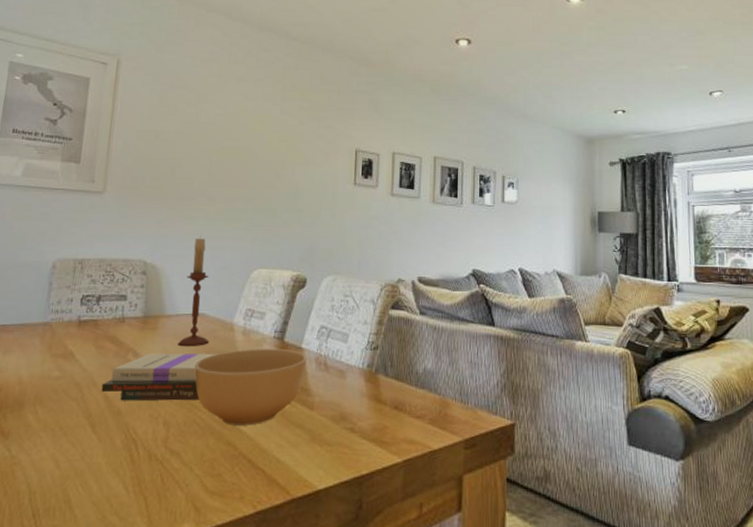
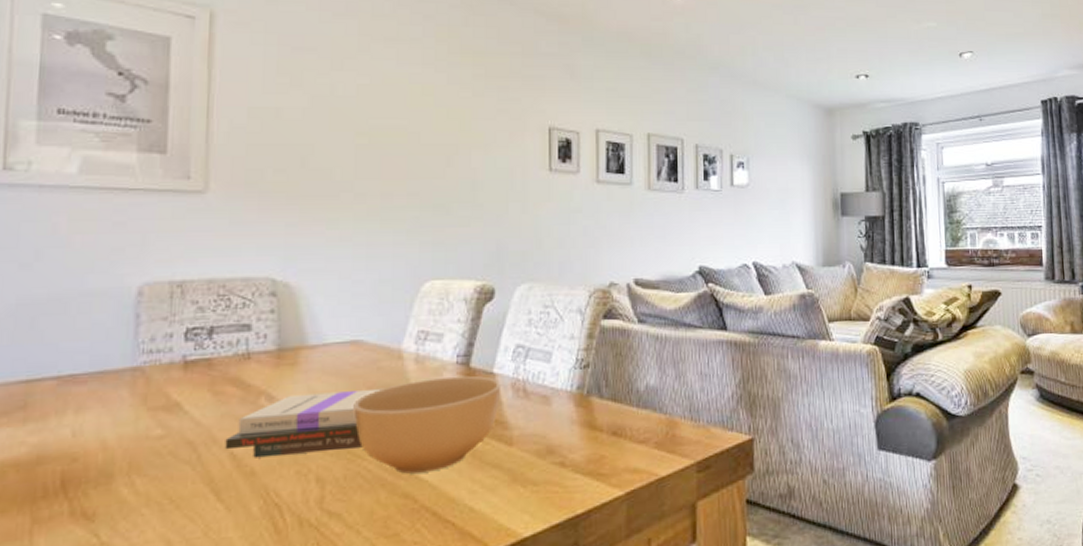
candlestick: present [178,235,210,347] -> none [328,242,371,384]

